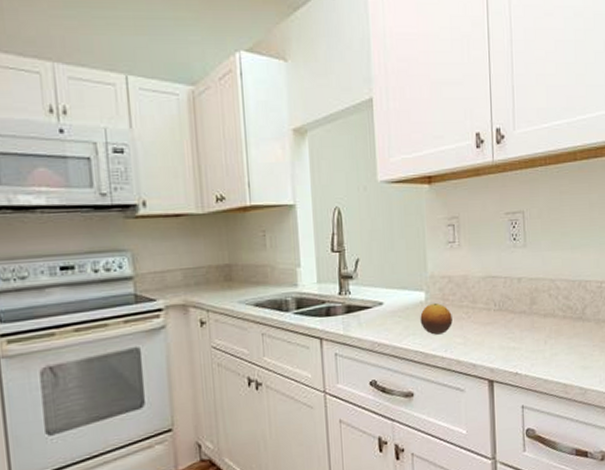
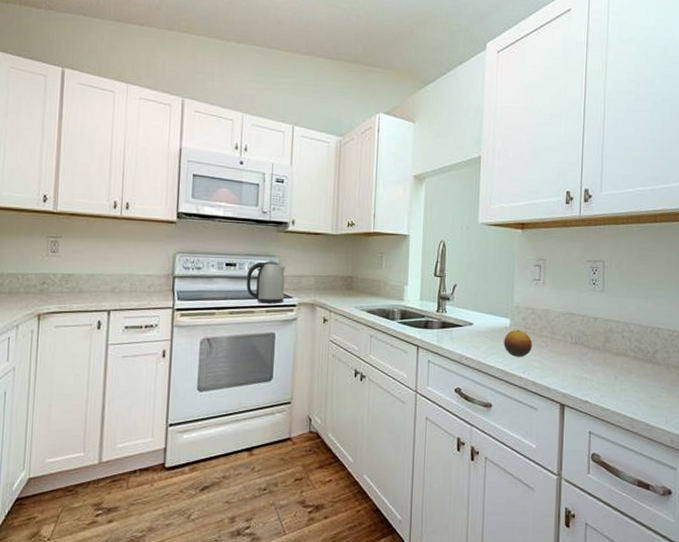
kettle: none [90,256,145,313] -> present [246,261,285,304]

